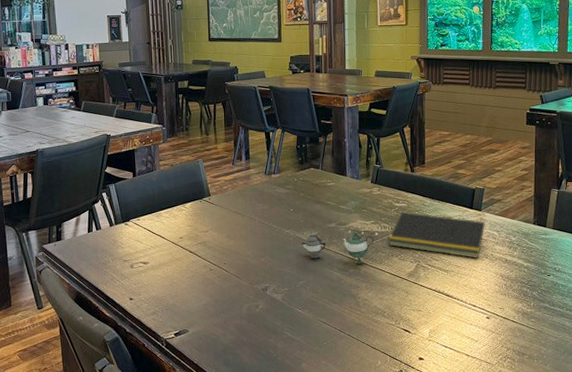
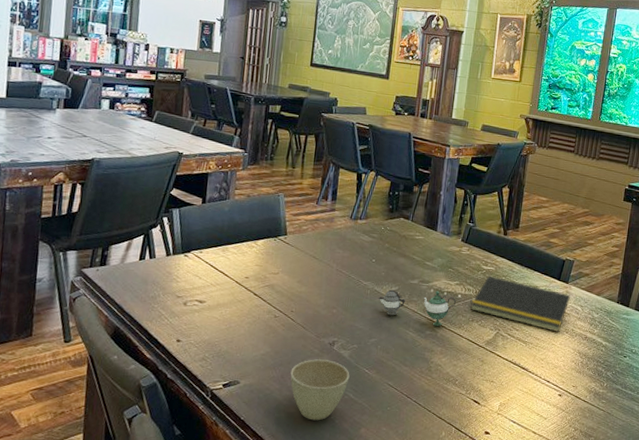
cup: none [231,304,285,360] -> present [290,359,350,421]

